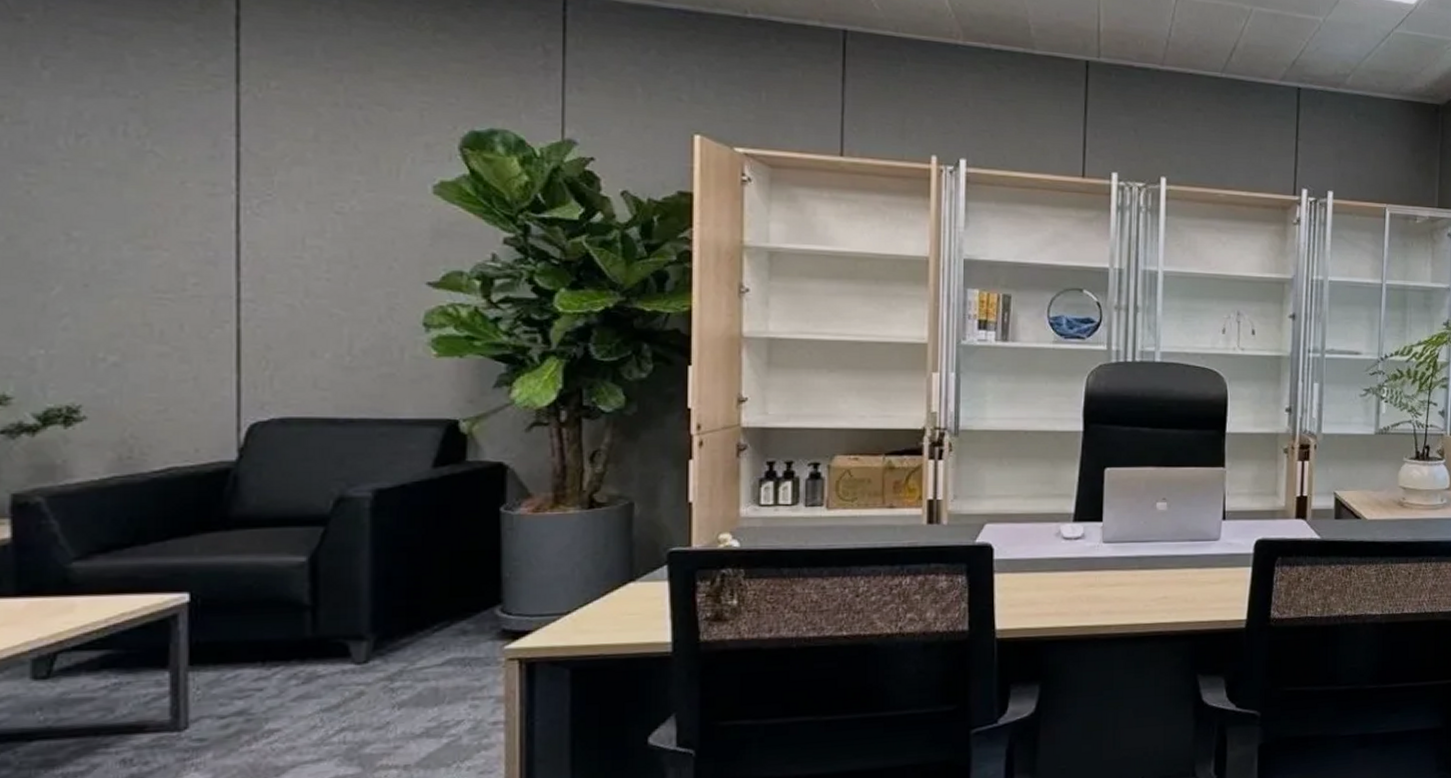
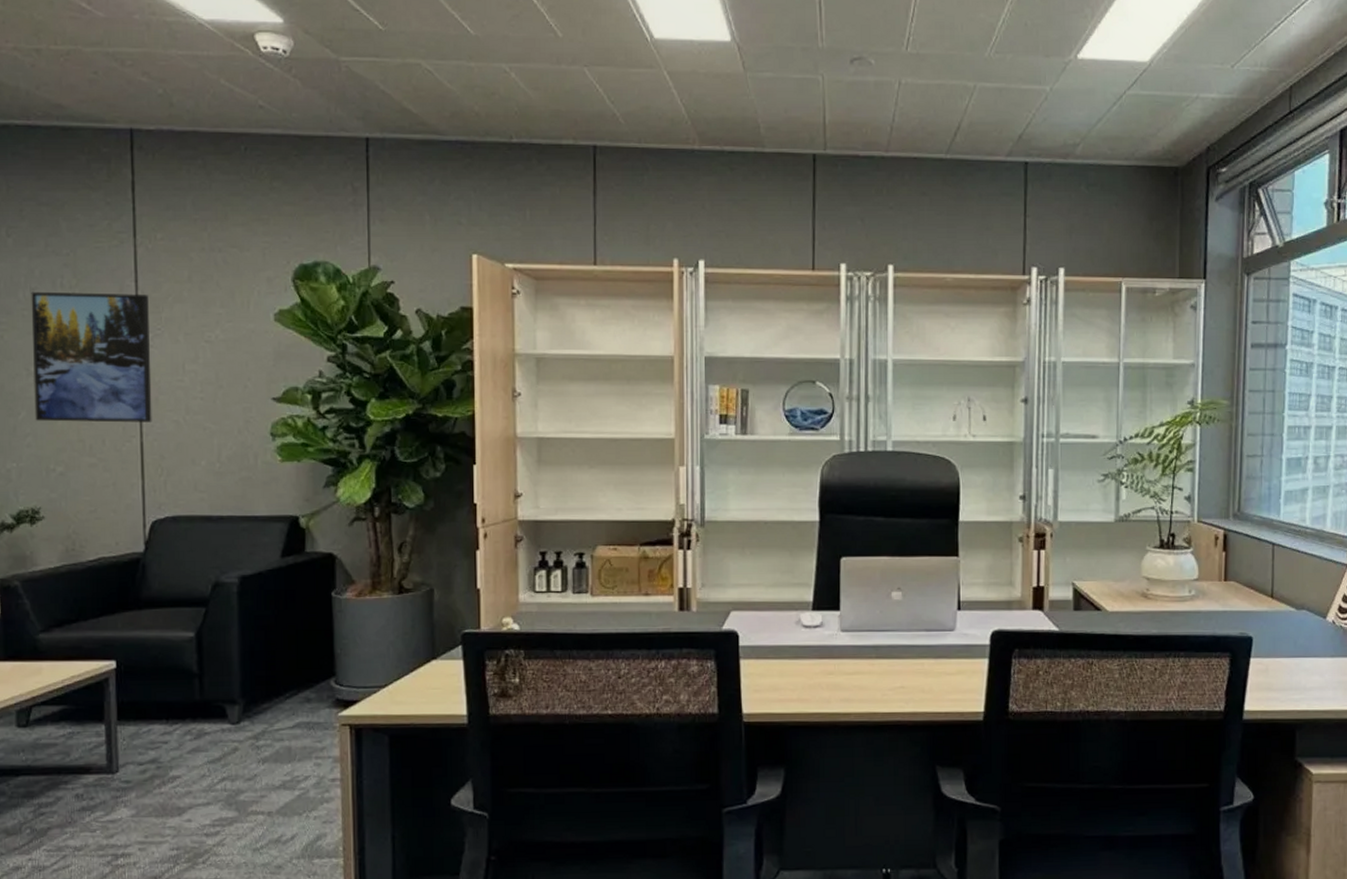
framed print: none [76,138,256,306] -> present [31,291,152,423]

